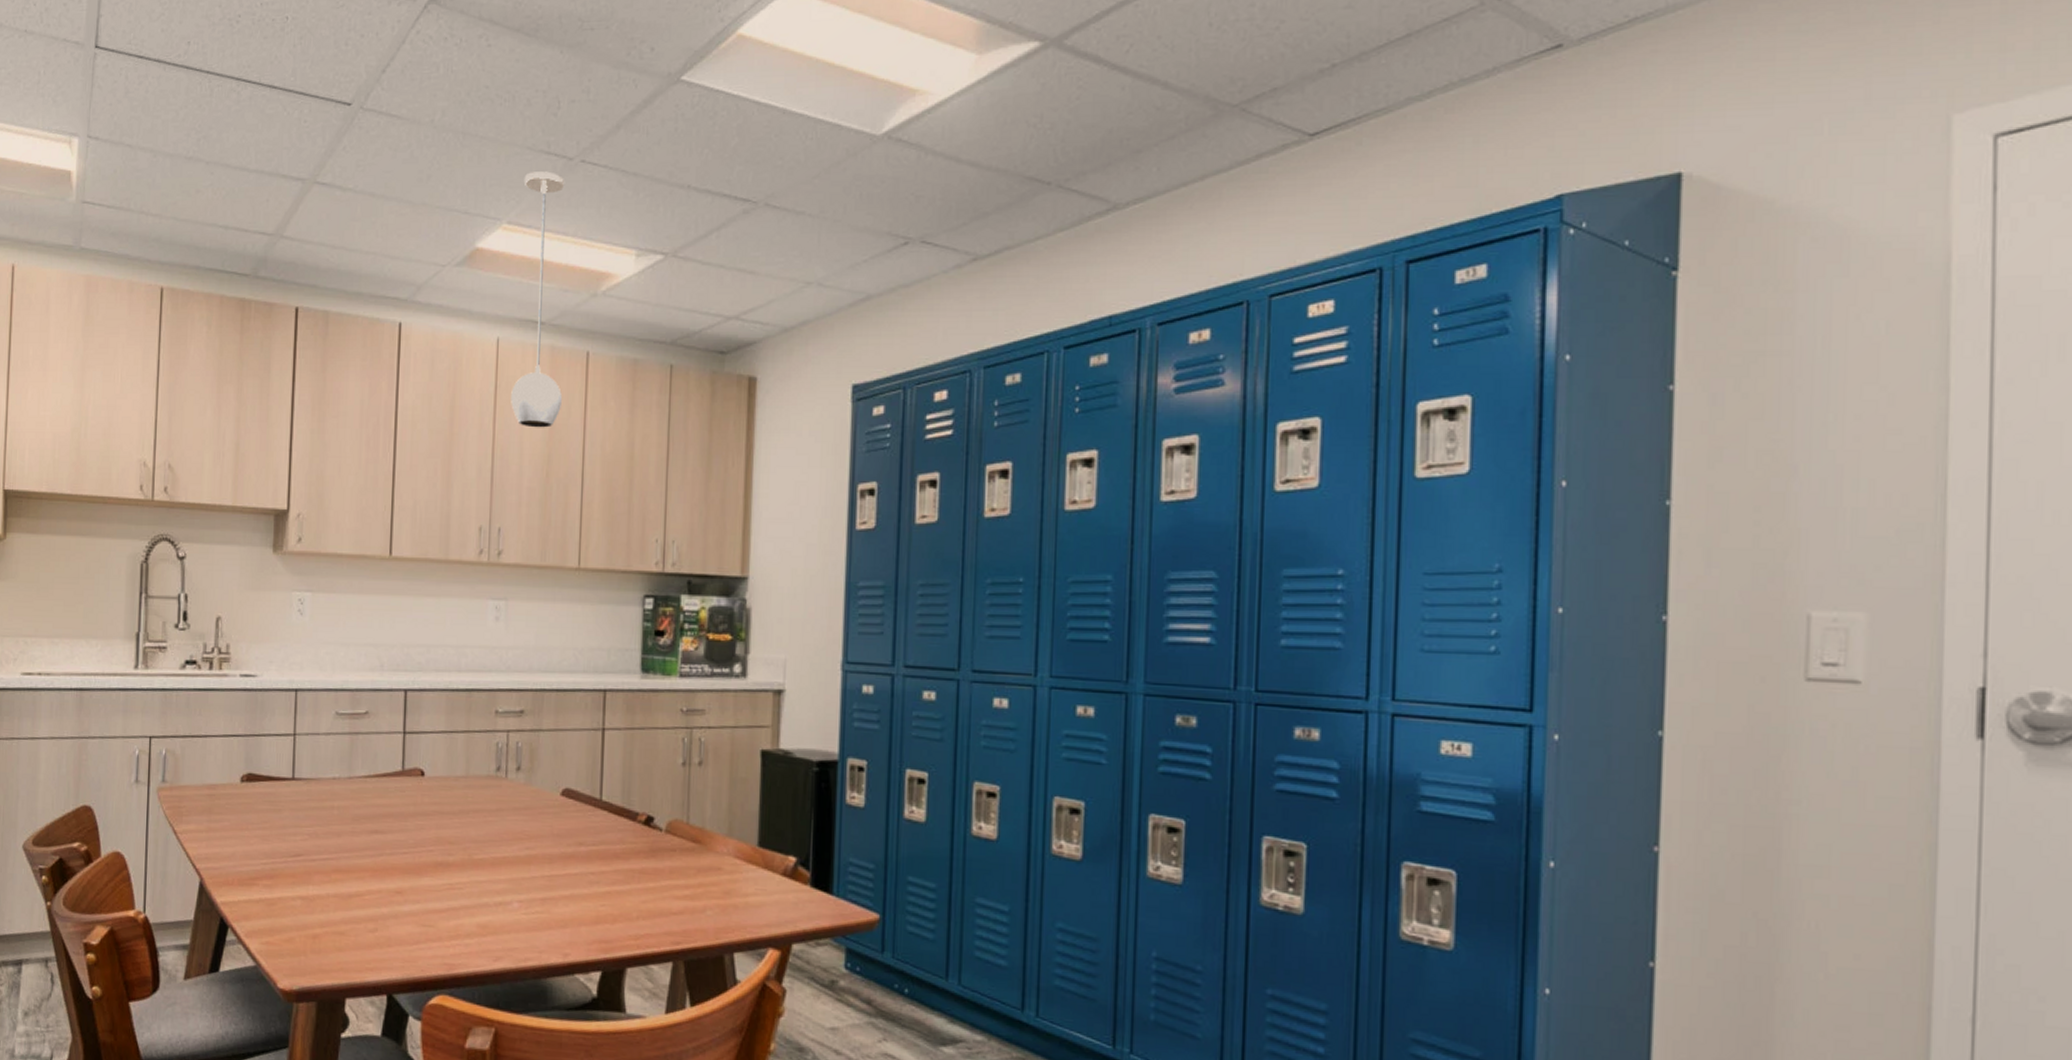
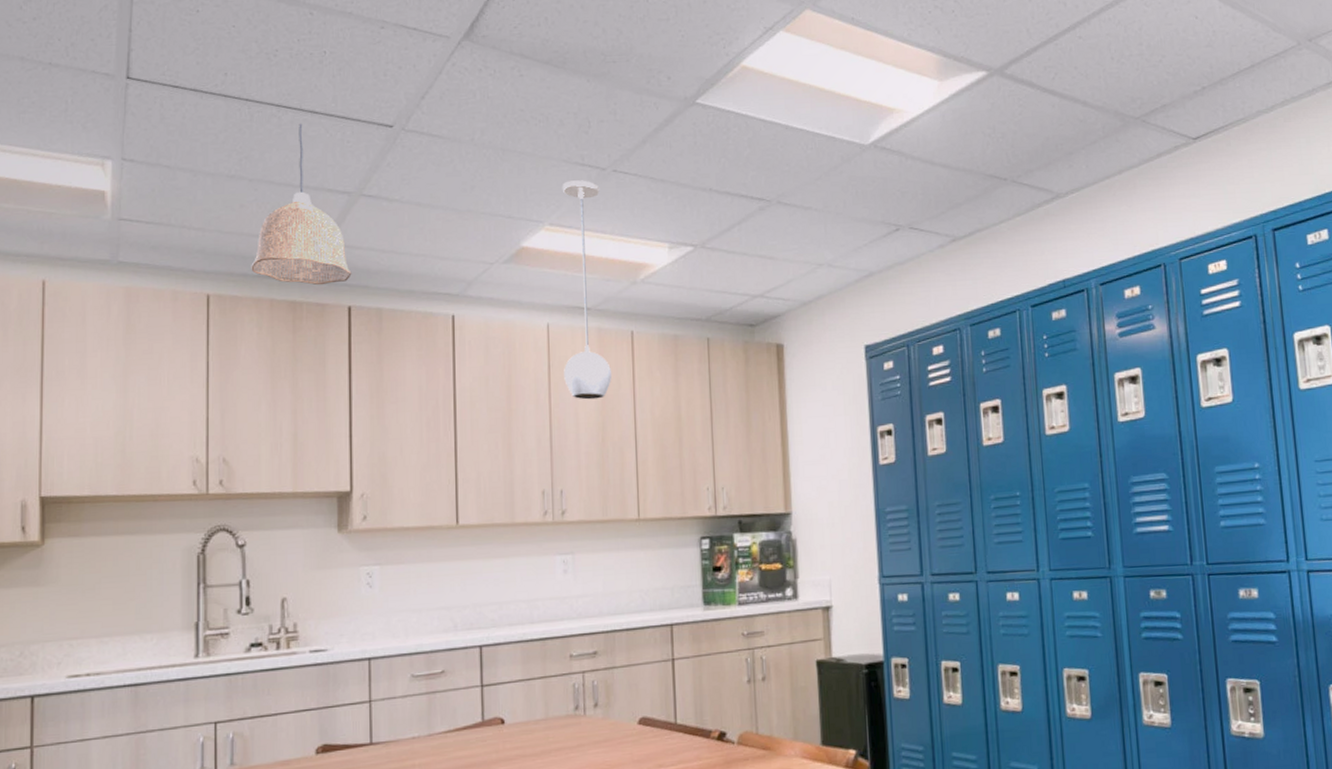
pendant lamp: none [203,99,301,283] -> present [251,123,352,285]

